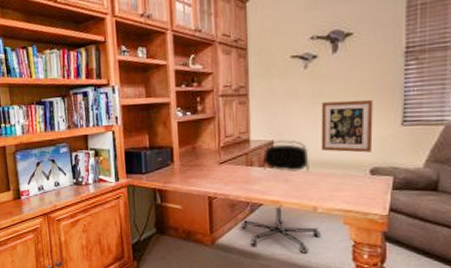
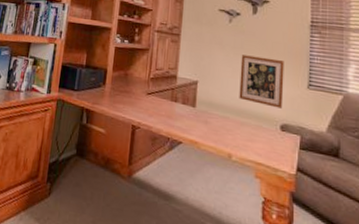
office chair: present [241,140,321,253] -> none [159,81,234,203]

